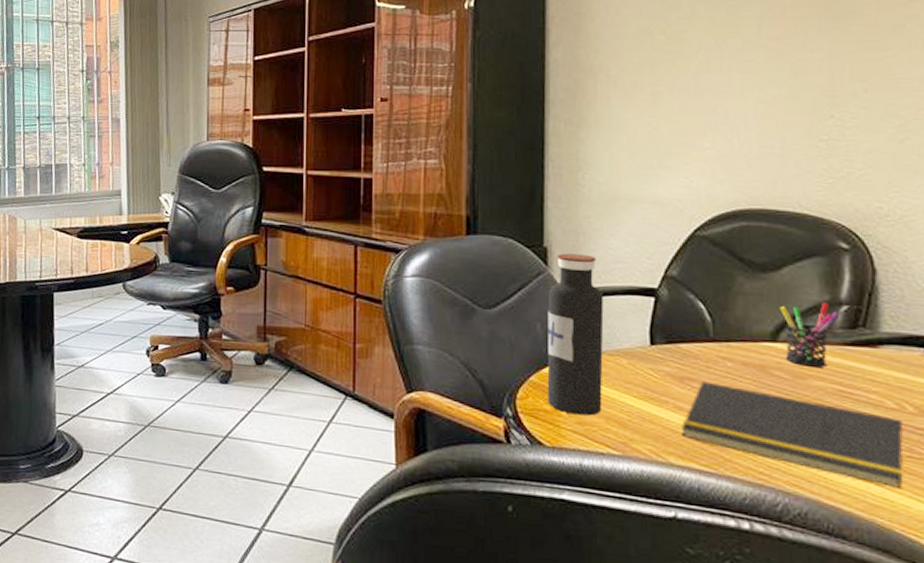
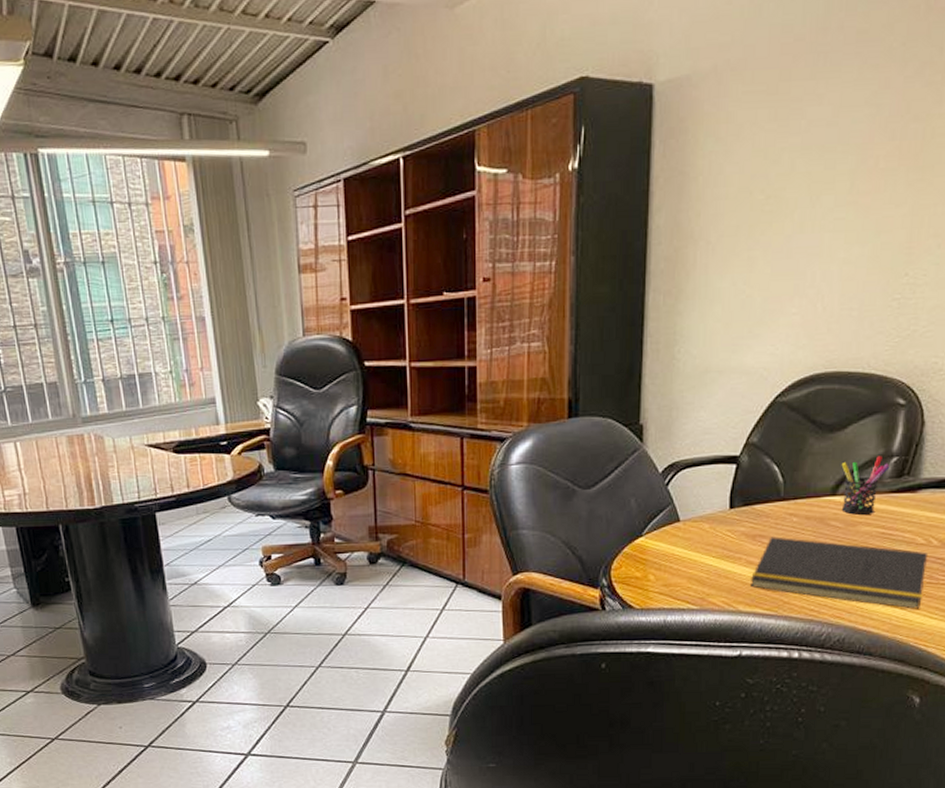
water bottle: present [547,253,604,416] -> none [638,428,692,578]

